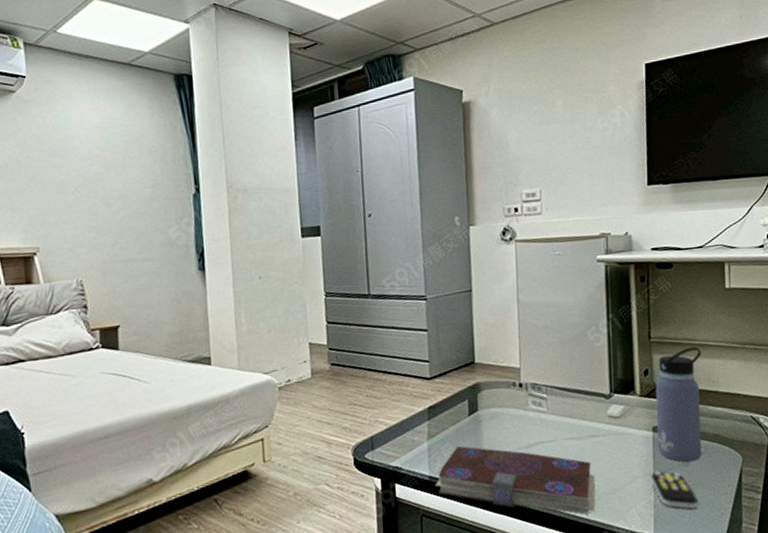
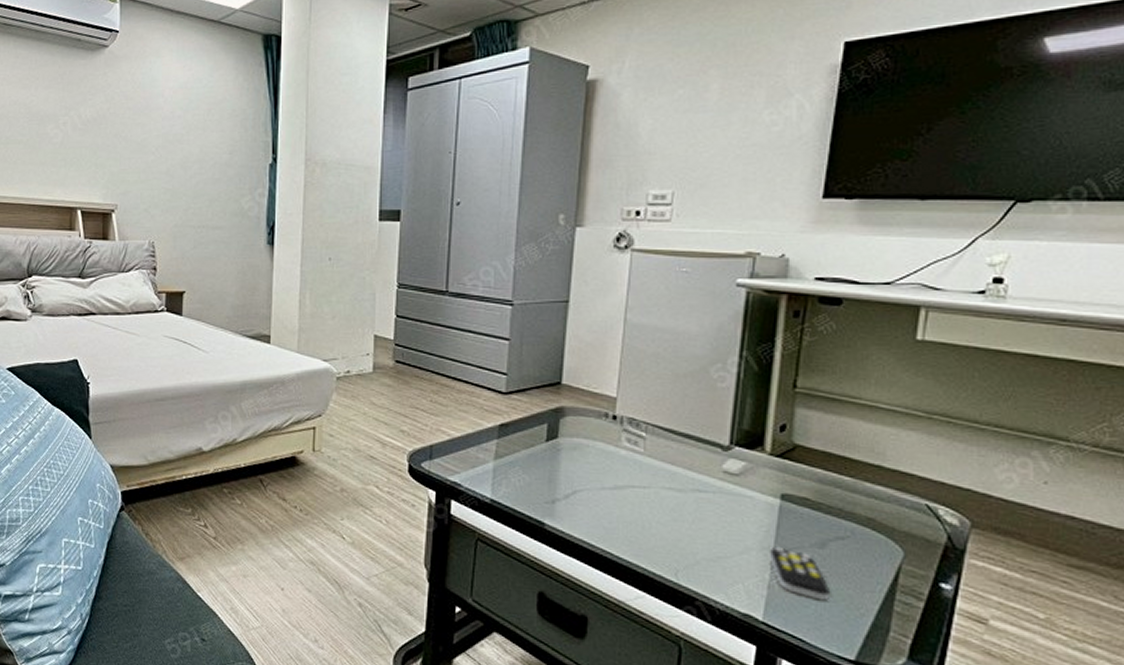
book: present [435,445,596,515] -> none [497,472,695,579]
water bottle: present [655,346,702,463] -> none [785,406,865,545]

